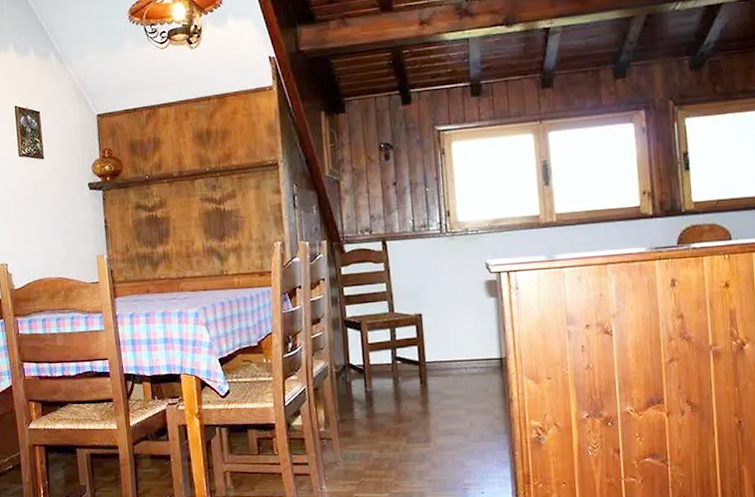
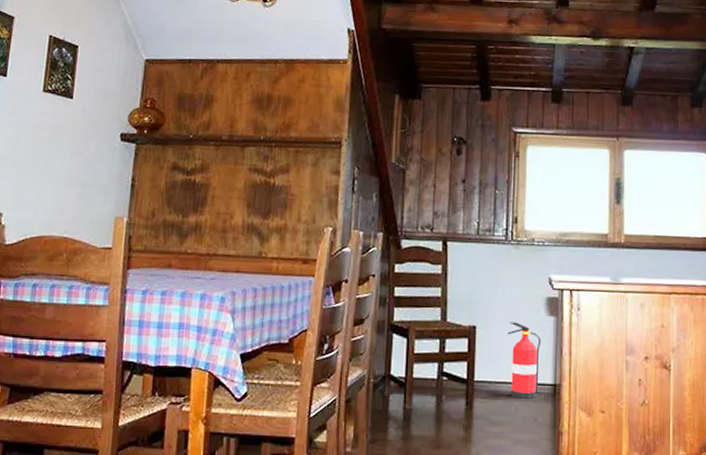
fire extinguisher: none [452,306,486,374] -> present [508,322,542,399]

